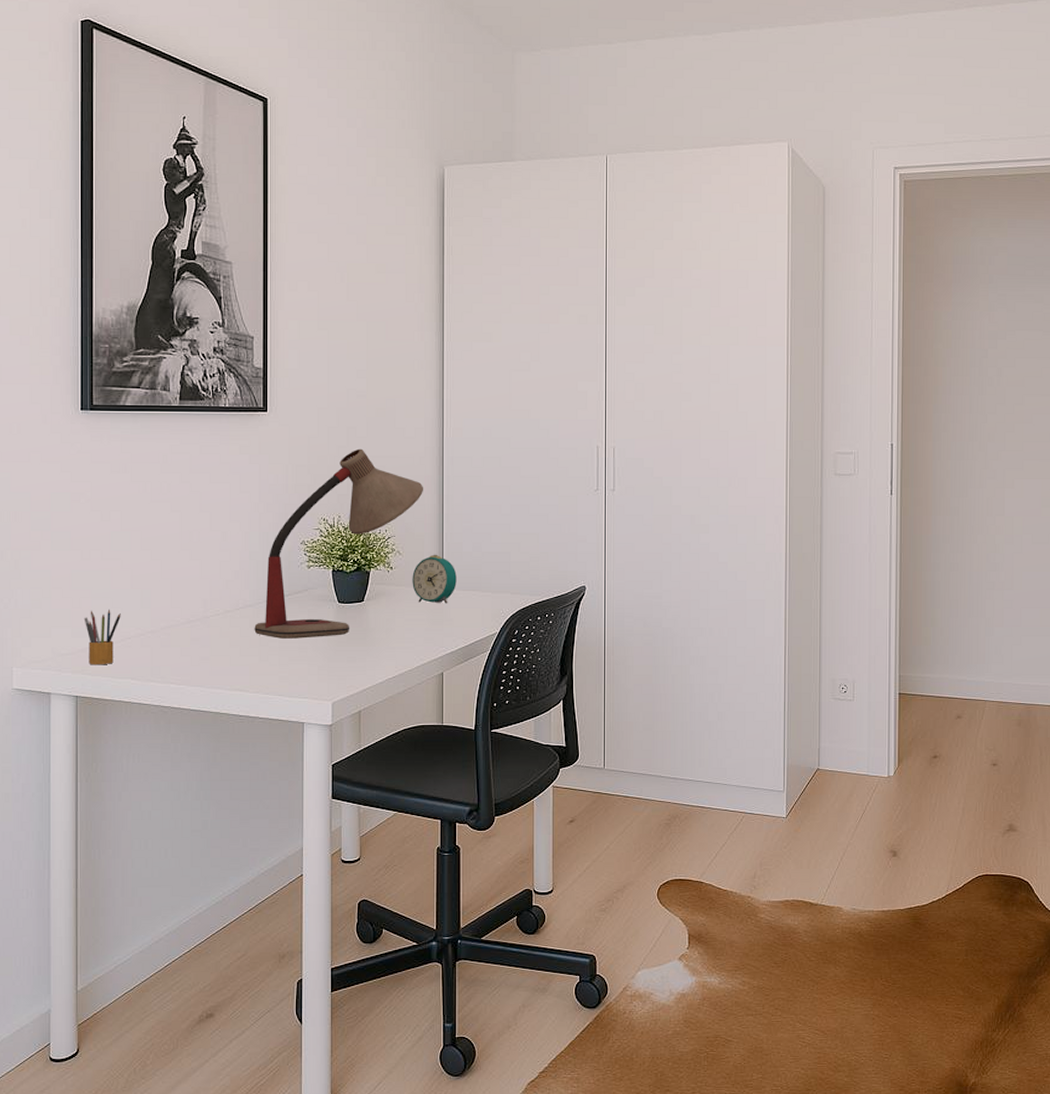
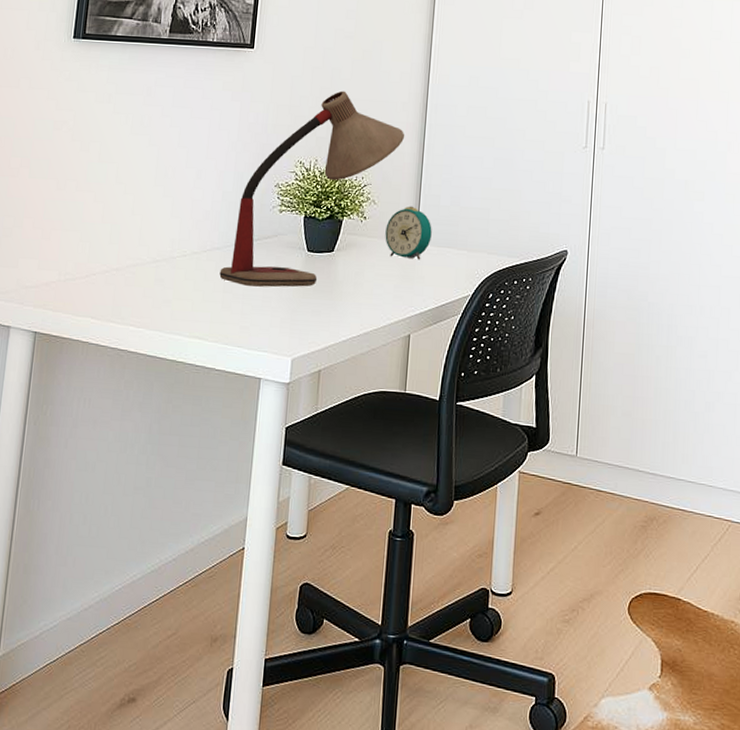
pencil box: present [84,609,121,665] -> none [51,242,89,301]

